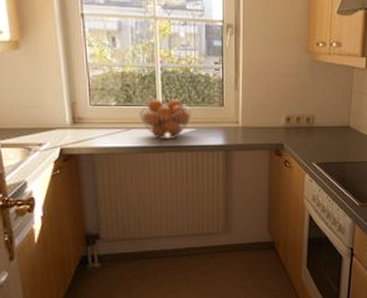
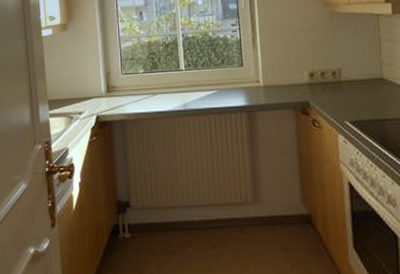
fruit basket: present [138,99,192,139] -> none [163,62,213,103]

